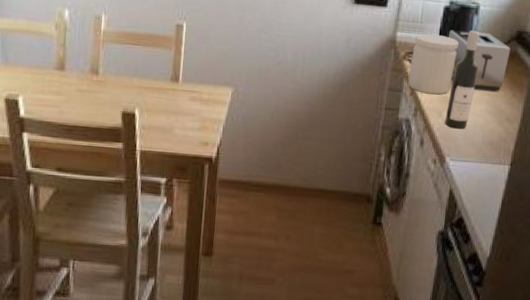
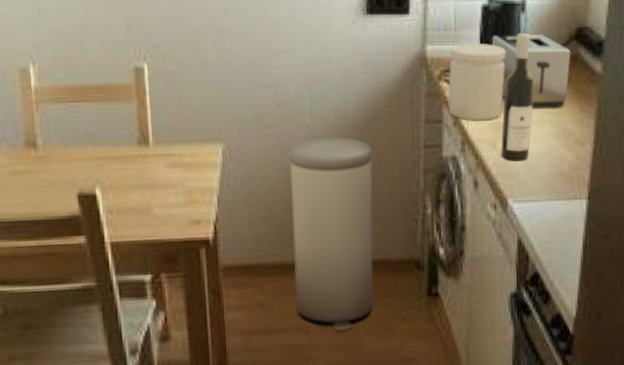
pedal bin: none [270,92,344,241] -> present [290,137,373,331]

